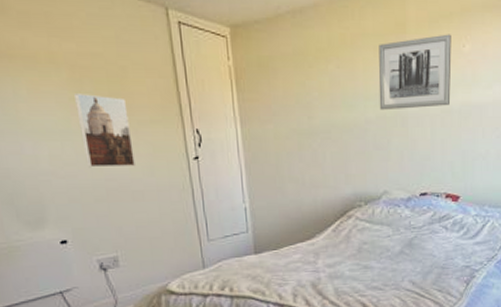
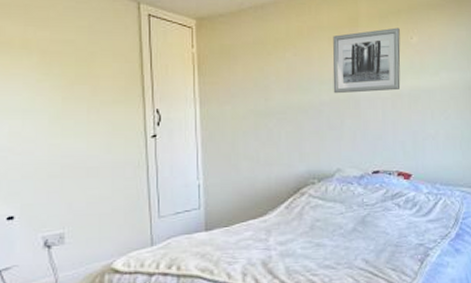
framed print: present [75,94,135,168] -> none [42,76,93,145]

